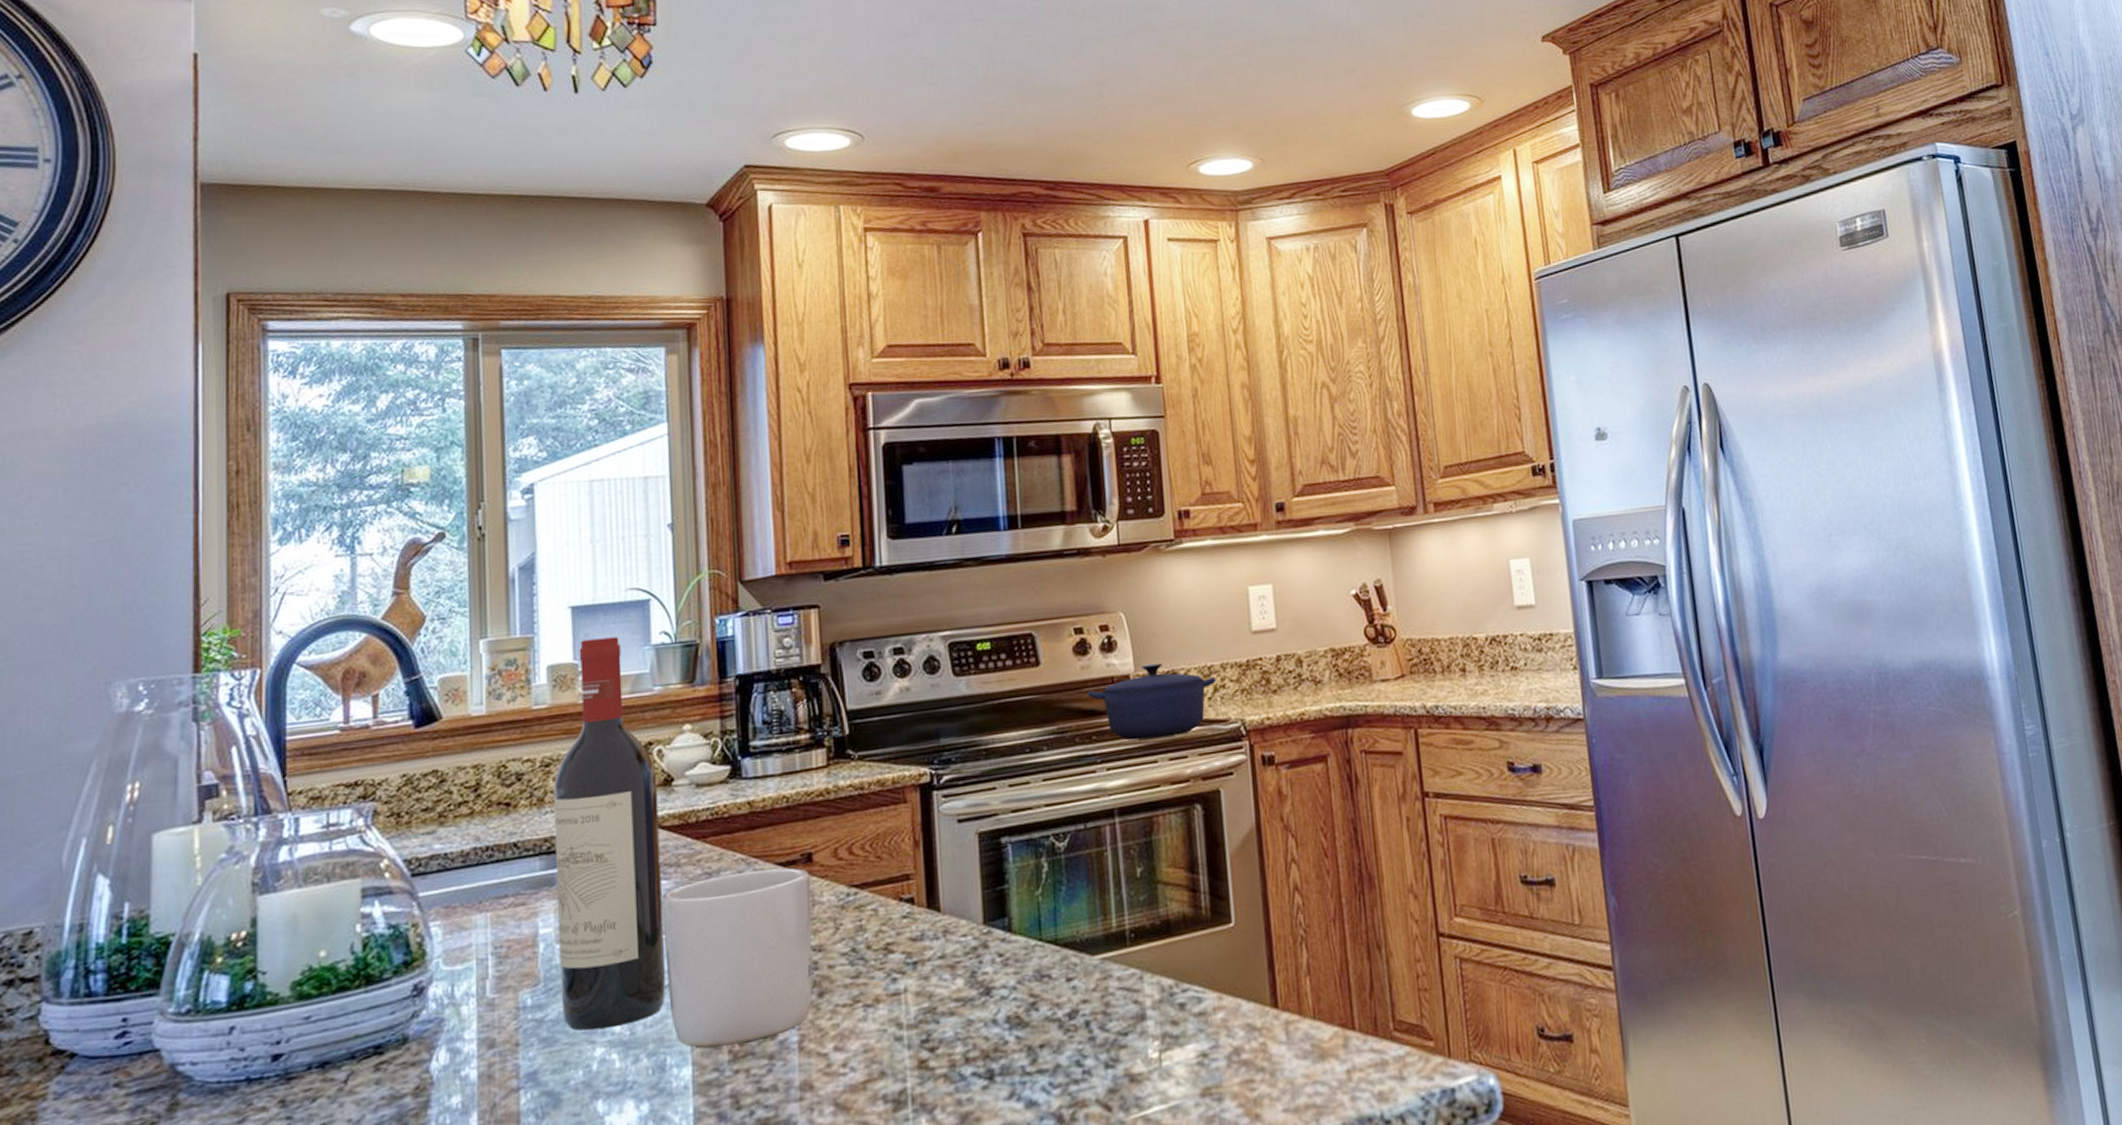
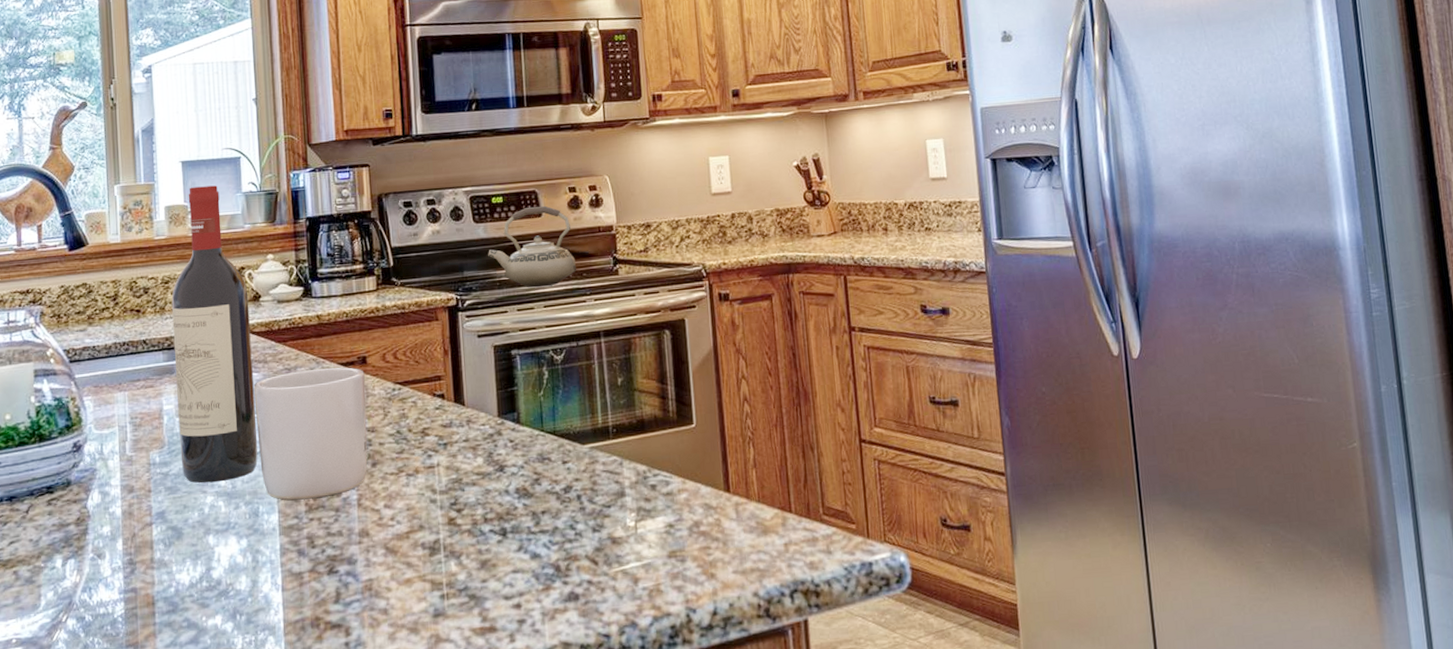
teakettle: none [971,651,1085,756] -> present [488,205,577,288]
cooking pot: present [1088,663,1216,740] -> none [579,217,682,278]

